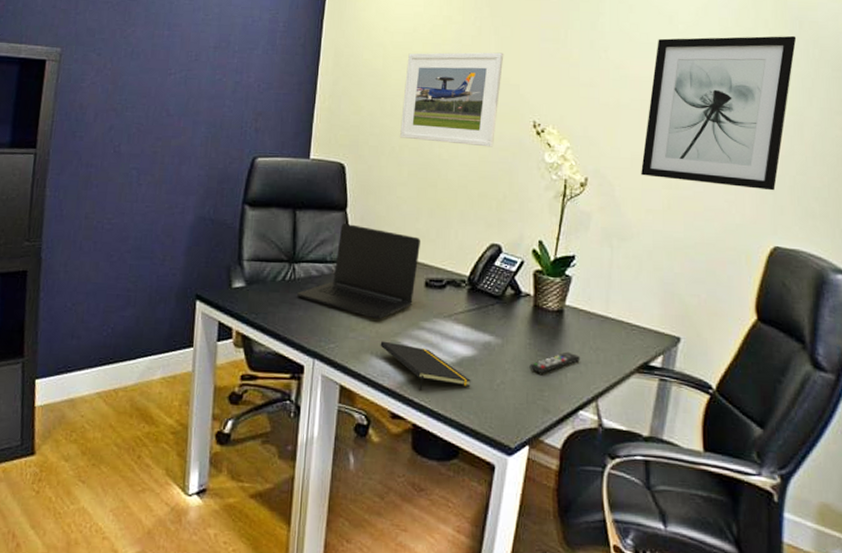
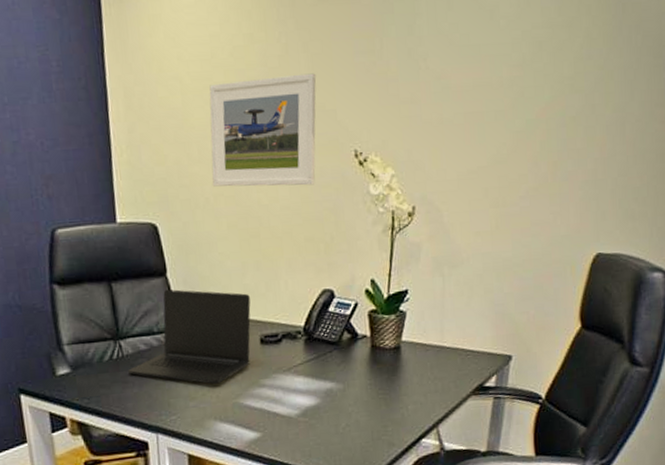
notepad: present [380,341,471,392] -> none [222,404,317,447]
remote control: present [529,351,580,373] -> none [372,385,419,411]
wall art: present [641,35,797,191] -> none [468,21,620,197]

